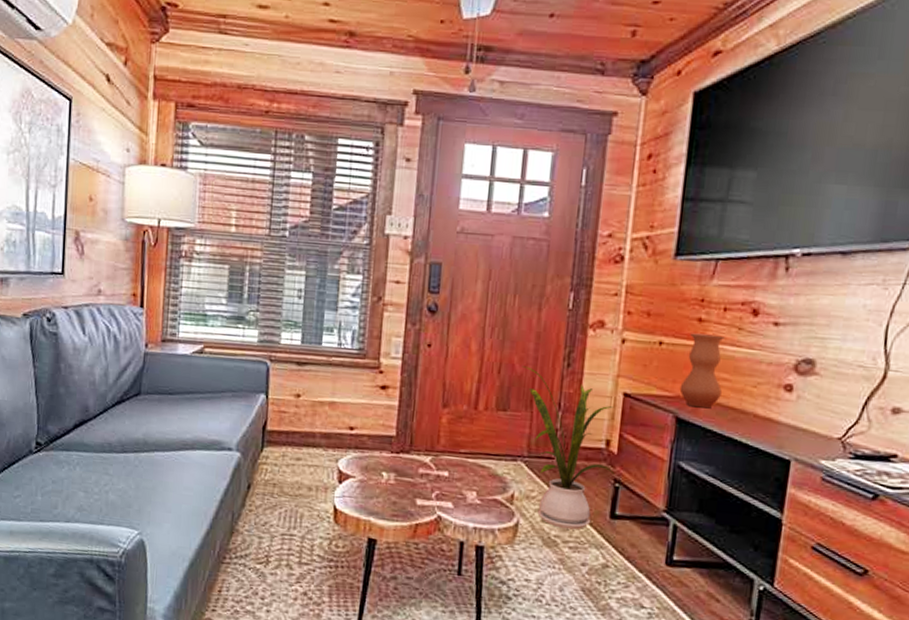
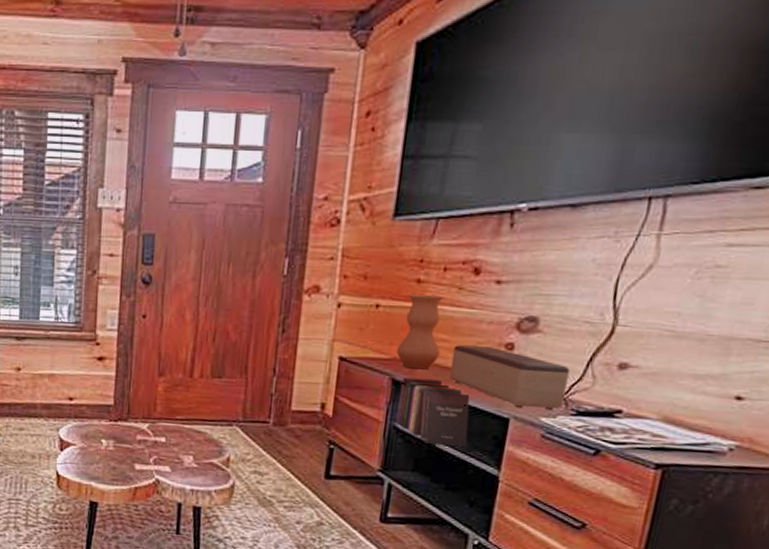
house plant: present [521,366,615,530] -> none [236,333,330,491]
books: none [679,415,752,488] -> present [394,377,470,447]
decorative box: none [731,385,847,454] -> present [449,345,571,411]

